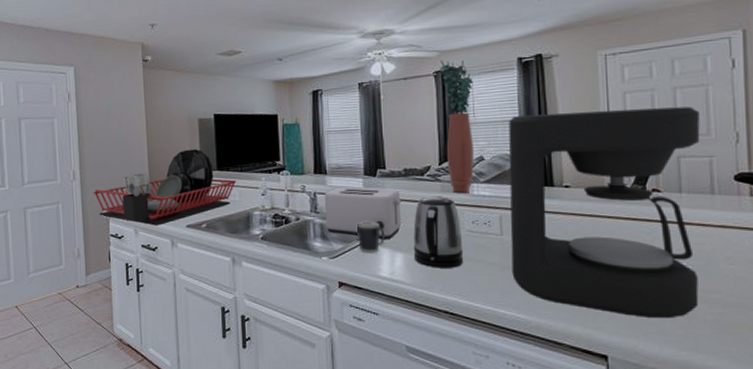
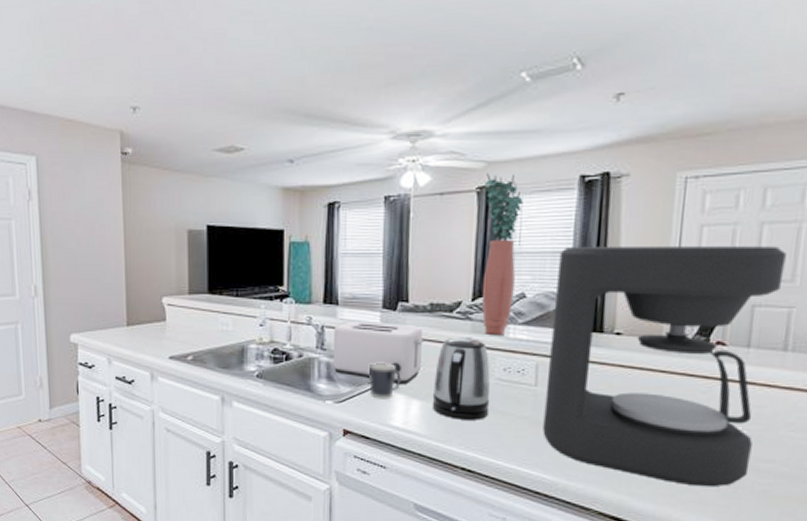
dish rack: present [93,149,237,226] -> none [58,267,231,355]

